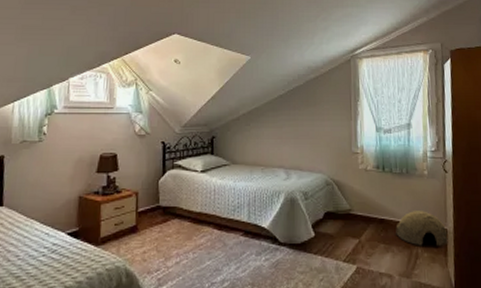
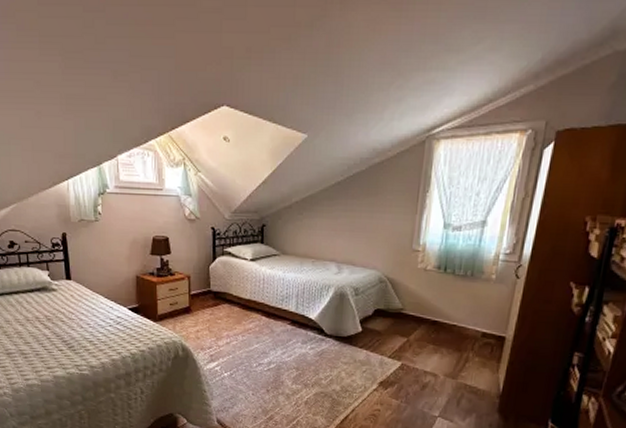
woven basket: present [396,211,449,246] -> none [448,315,506,353]

